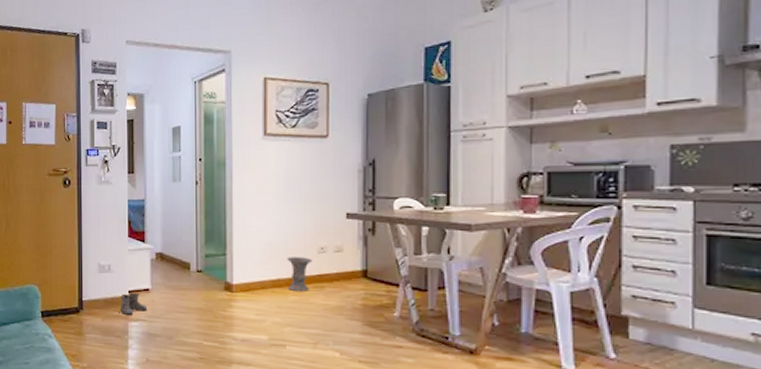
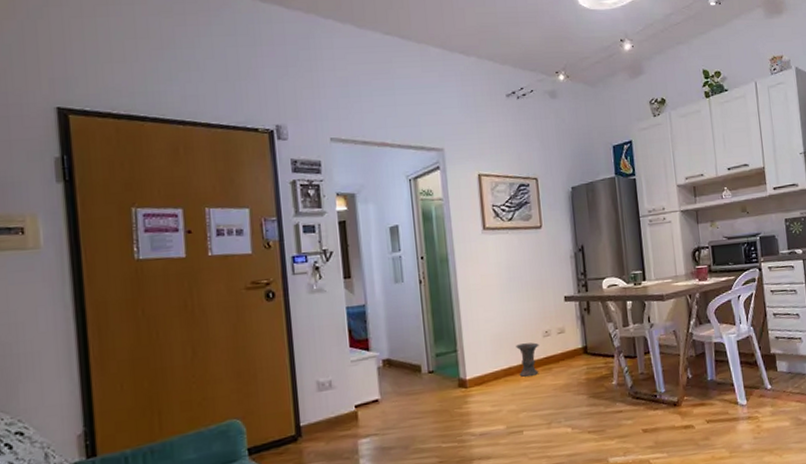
boots: present [120,293,148,316] -> none [346,406,379,434]

